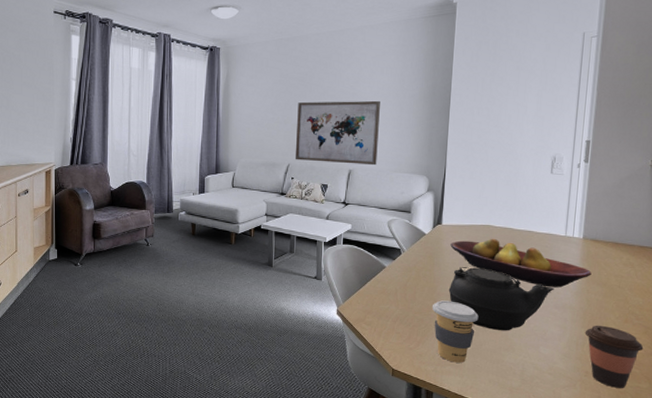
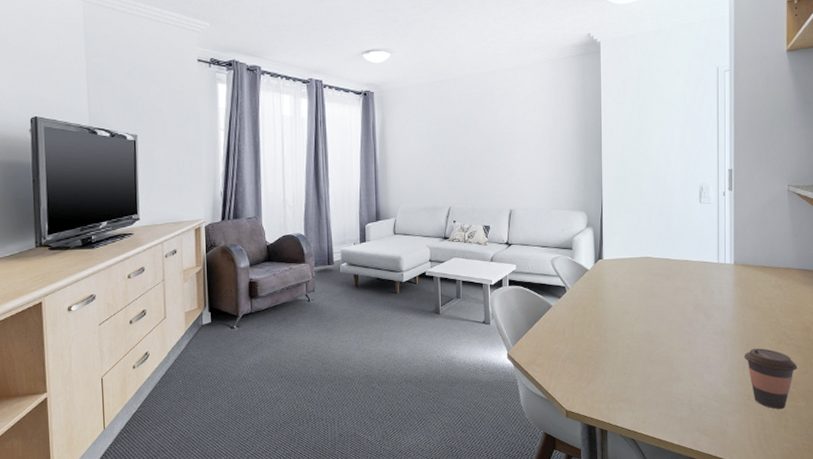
wall art: present [296,100,380,166] -> none [455,139,536,204]
coffee cup: present [433,300,479,363] -> none [600,335,645,398]
teapot: present [448,267,554,331] -> none [614,300,712,362]
fruit bowl: present [450,238,592,288] -> none [612,269,745,315]

